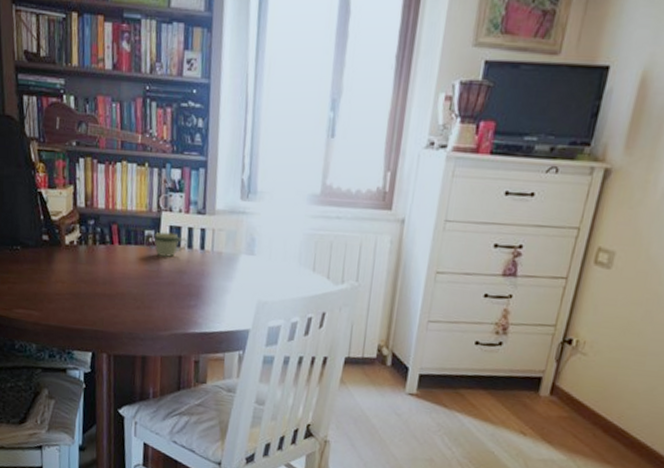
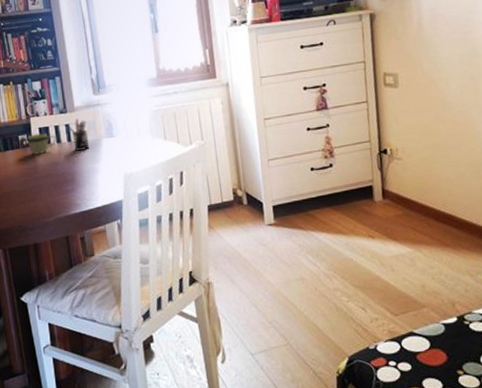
pen holder: none [203,224,226,264] -> present [67,118,90,151]

